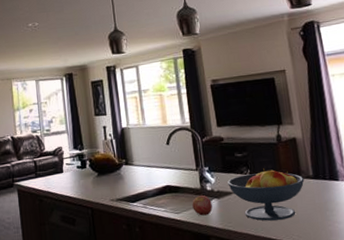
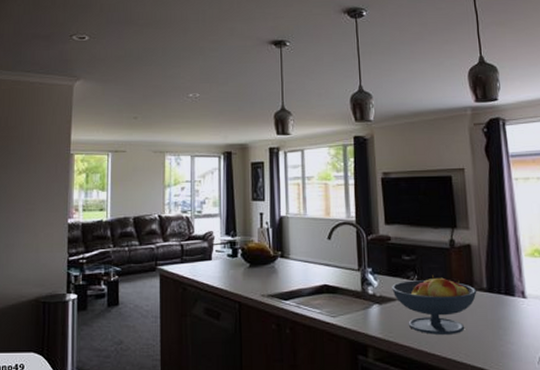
apple: present [192,195,213,216] -> none [351,299,373,322]

